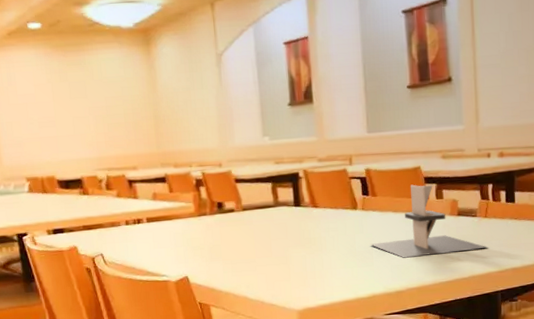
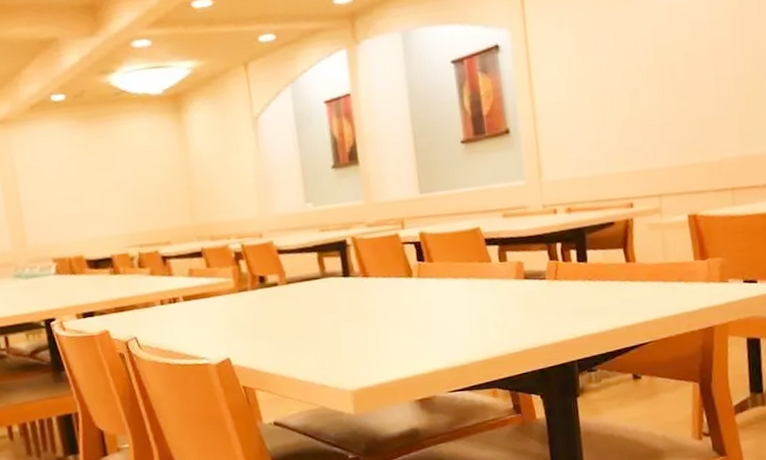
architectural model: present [369,184,488,258] -> none [428,247,561,329]

